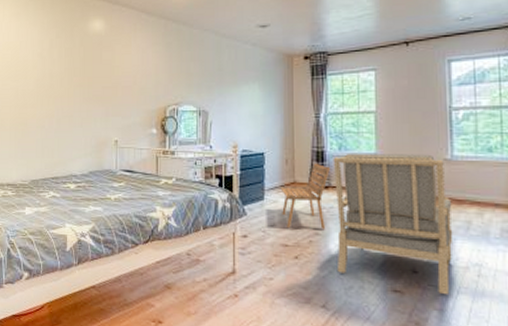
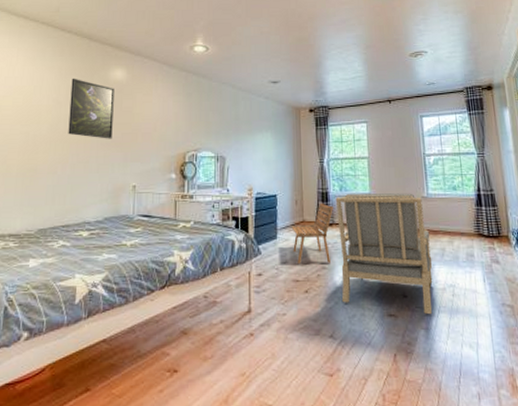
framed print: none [53,31,94,93] -> present [68,78,115,139]

